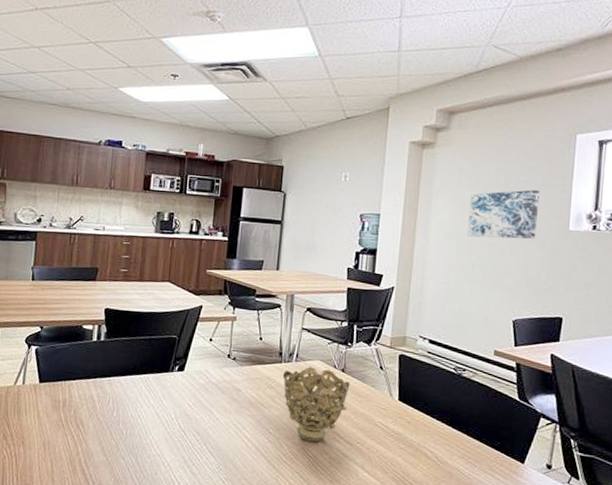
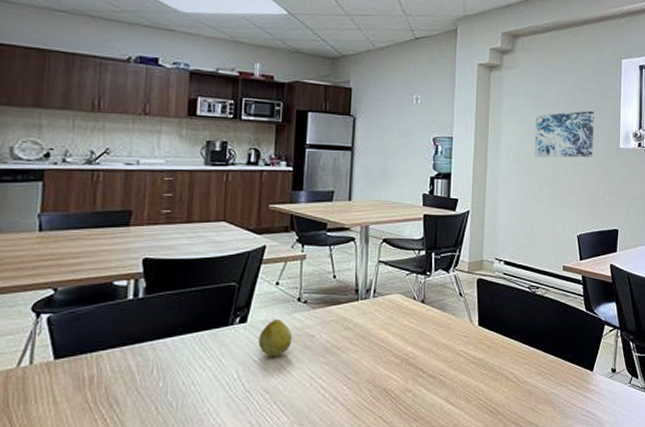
pear: none [193,371,222,404] -> present [258,319,293,357]
decorative bowl: present [283,367,350,442] -> none [361,301,431,381]

